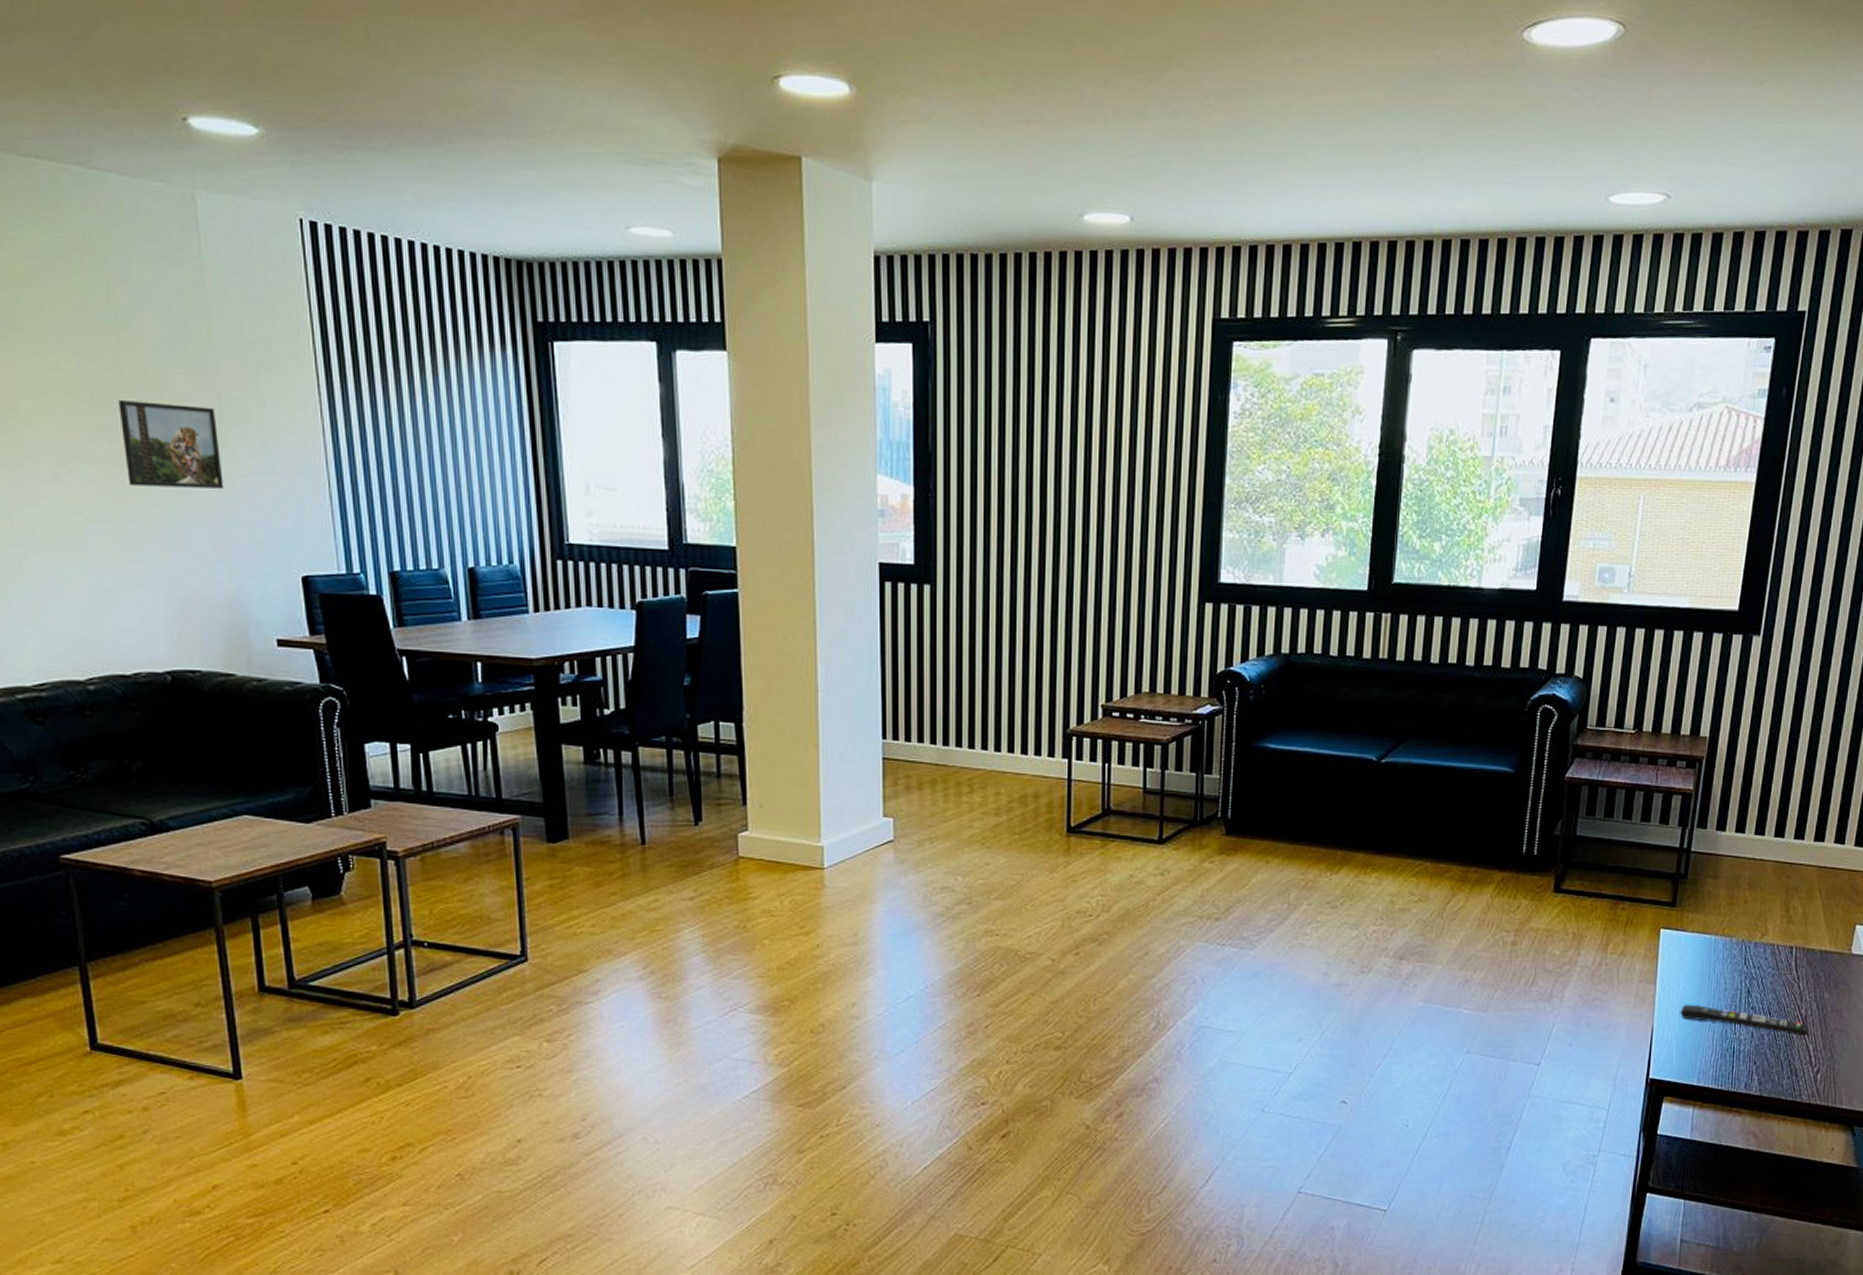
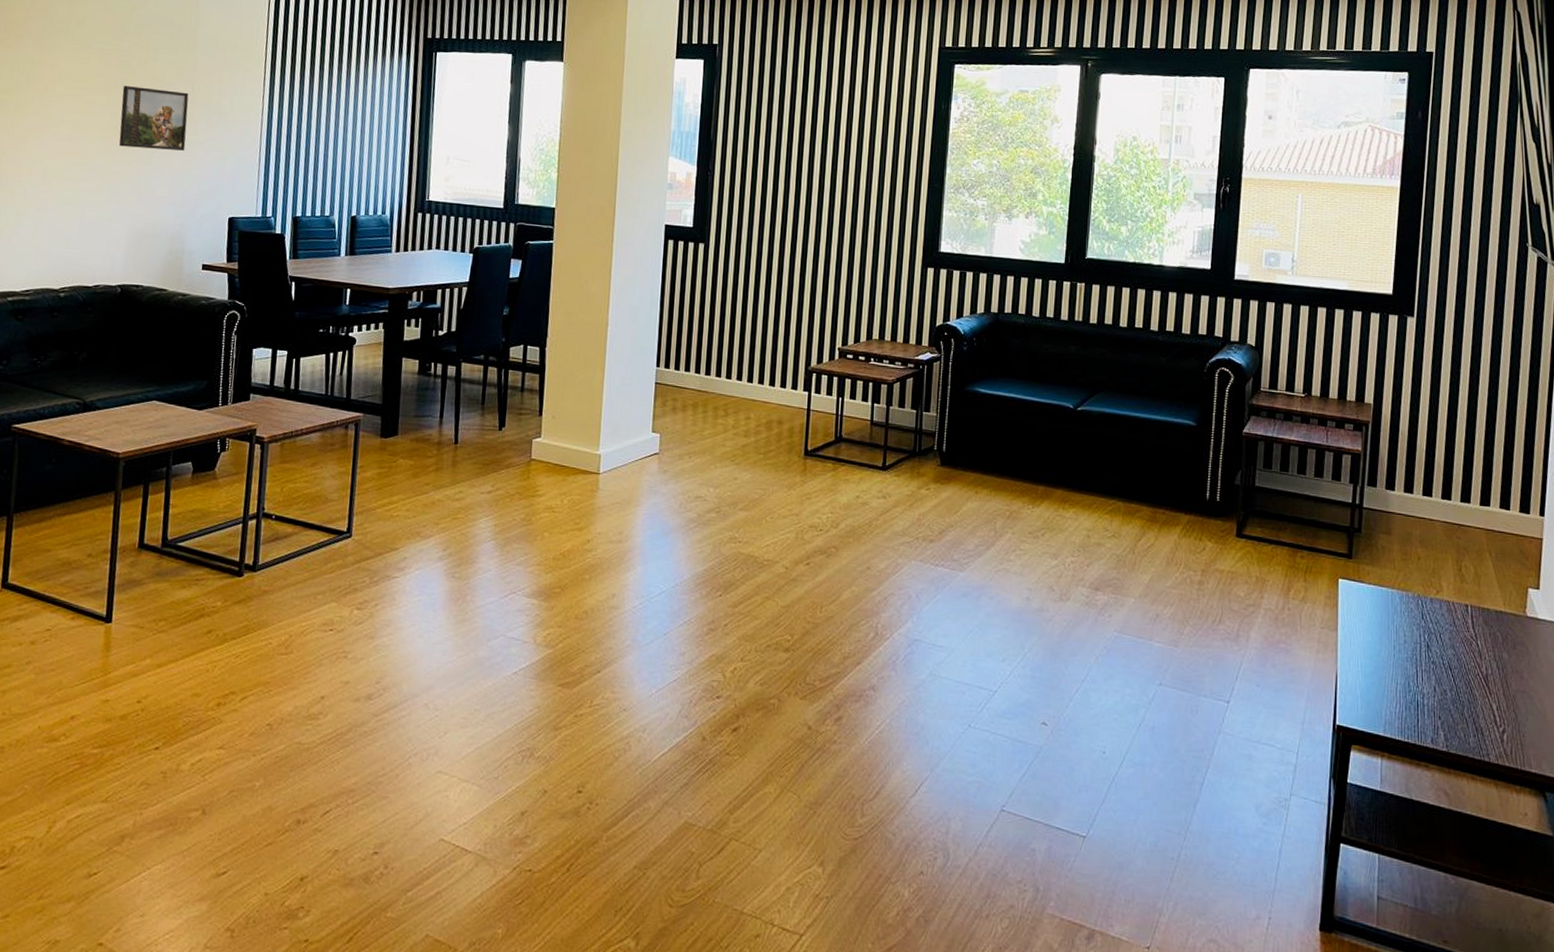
remote control: present [1680,1004,1809,1037] -> none [1362,653,1491,696]

